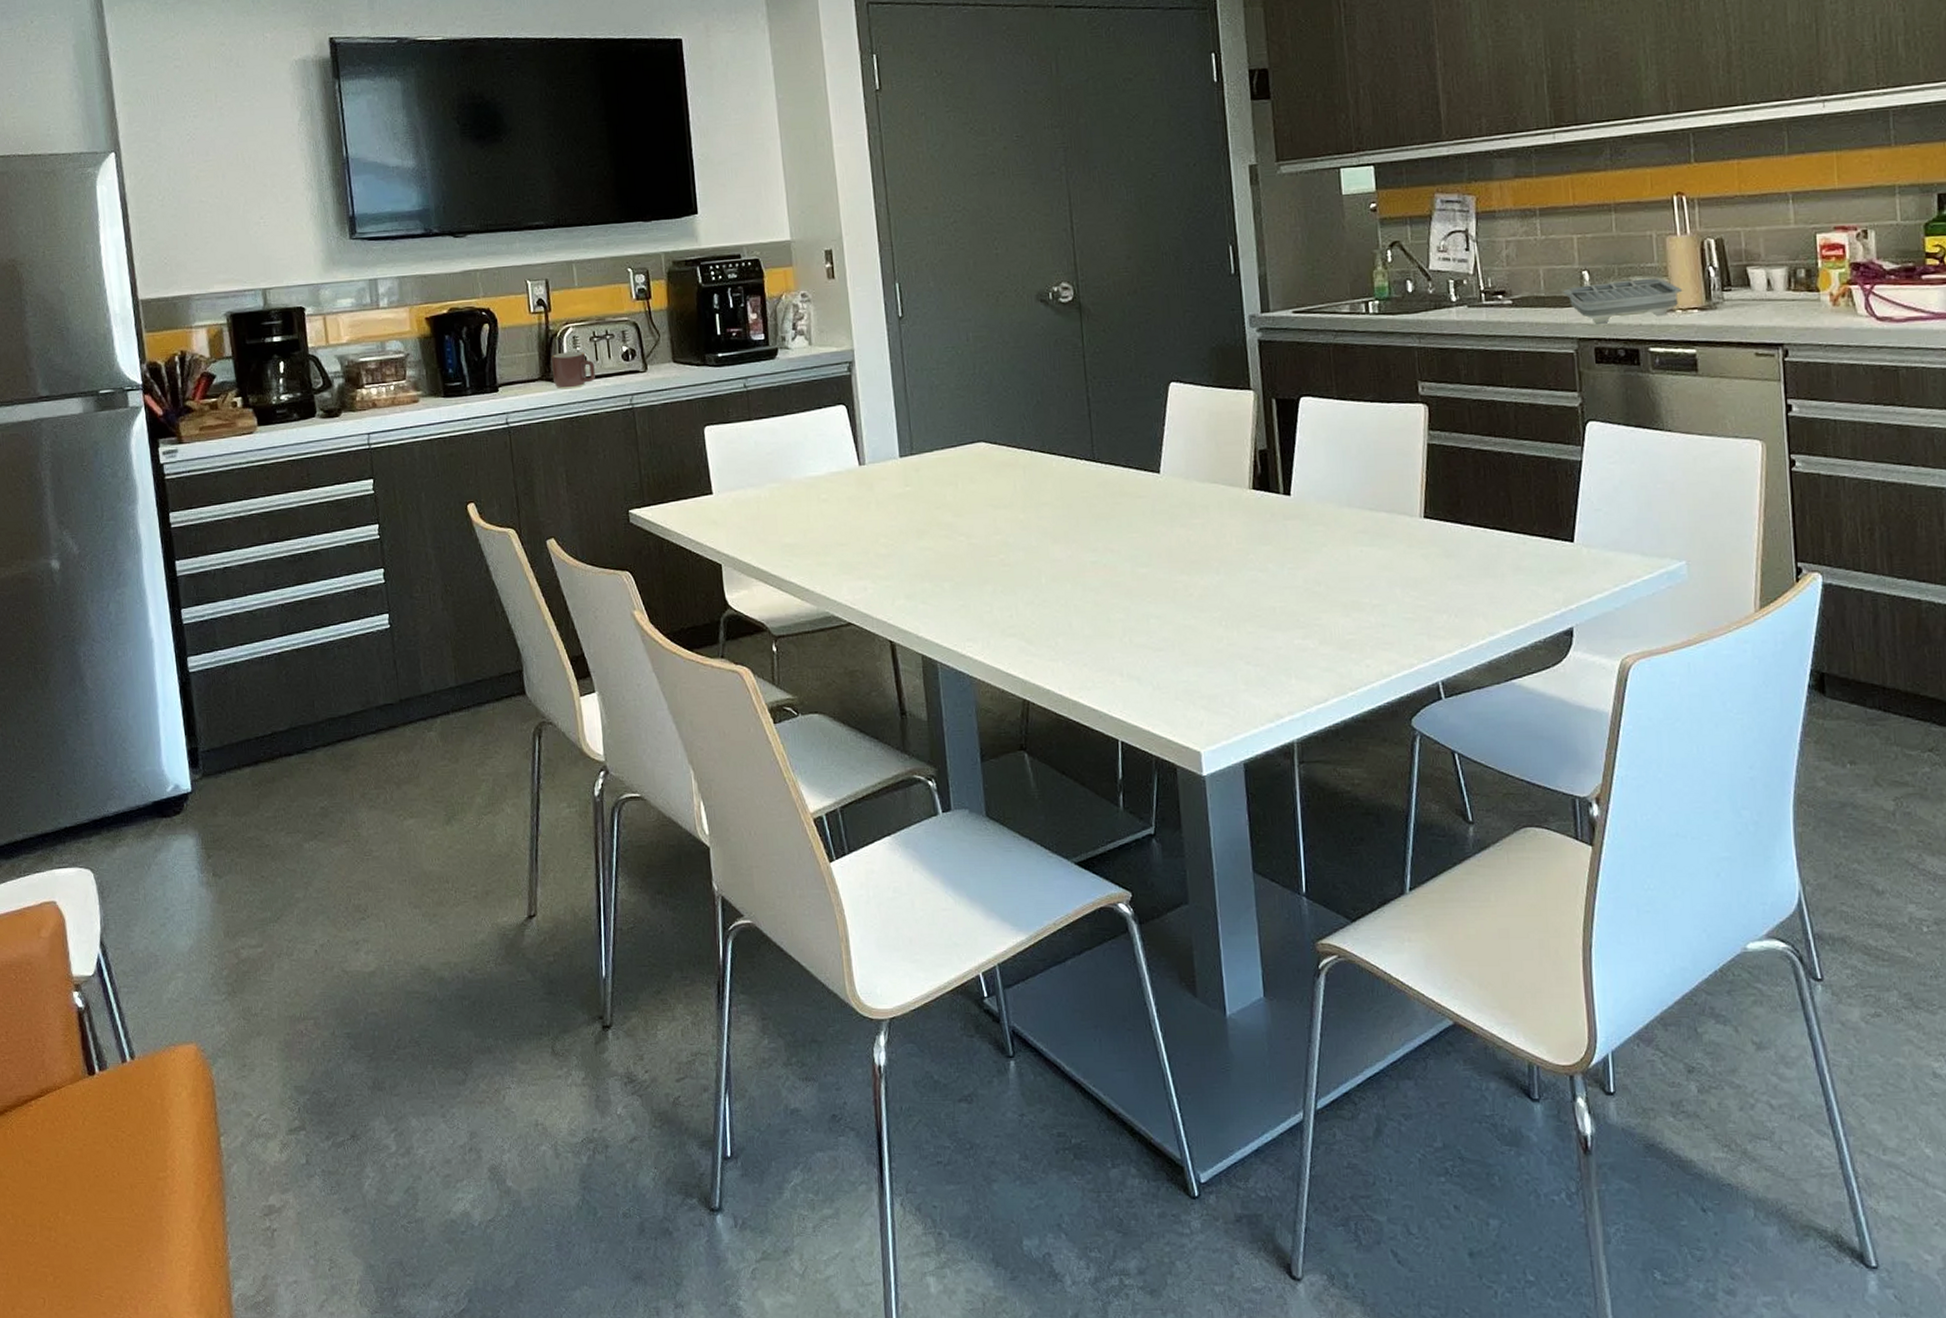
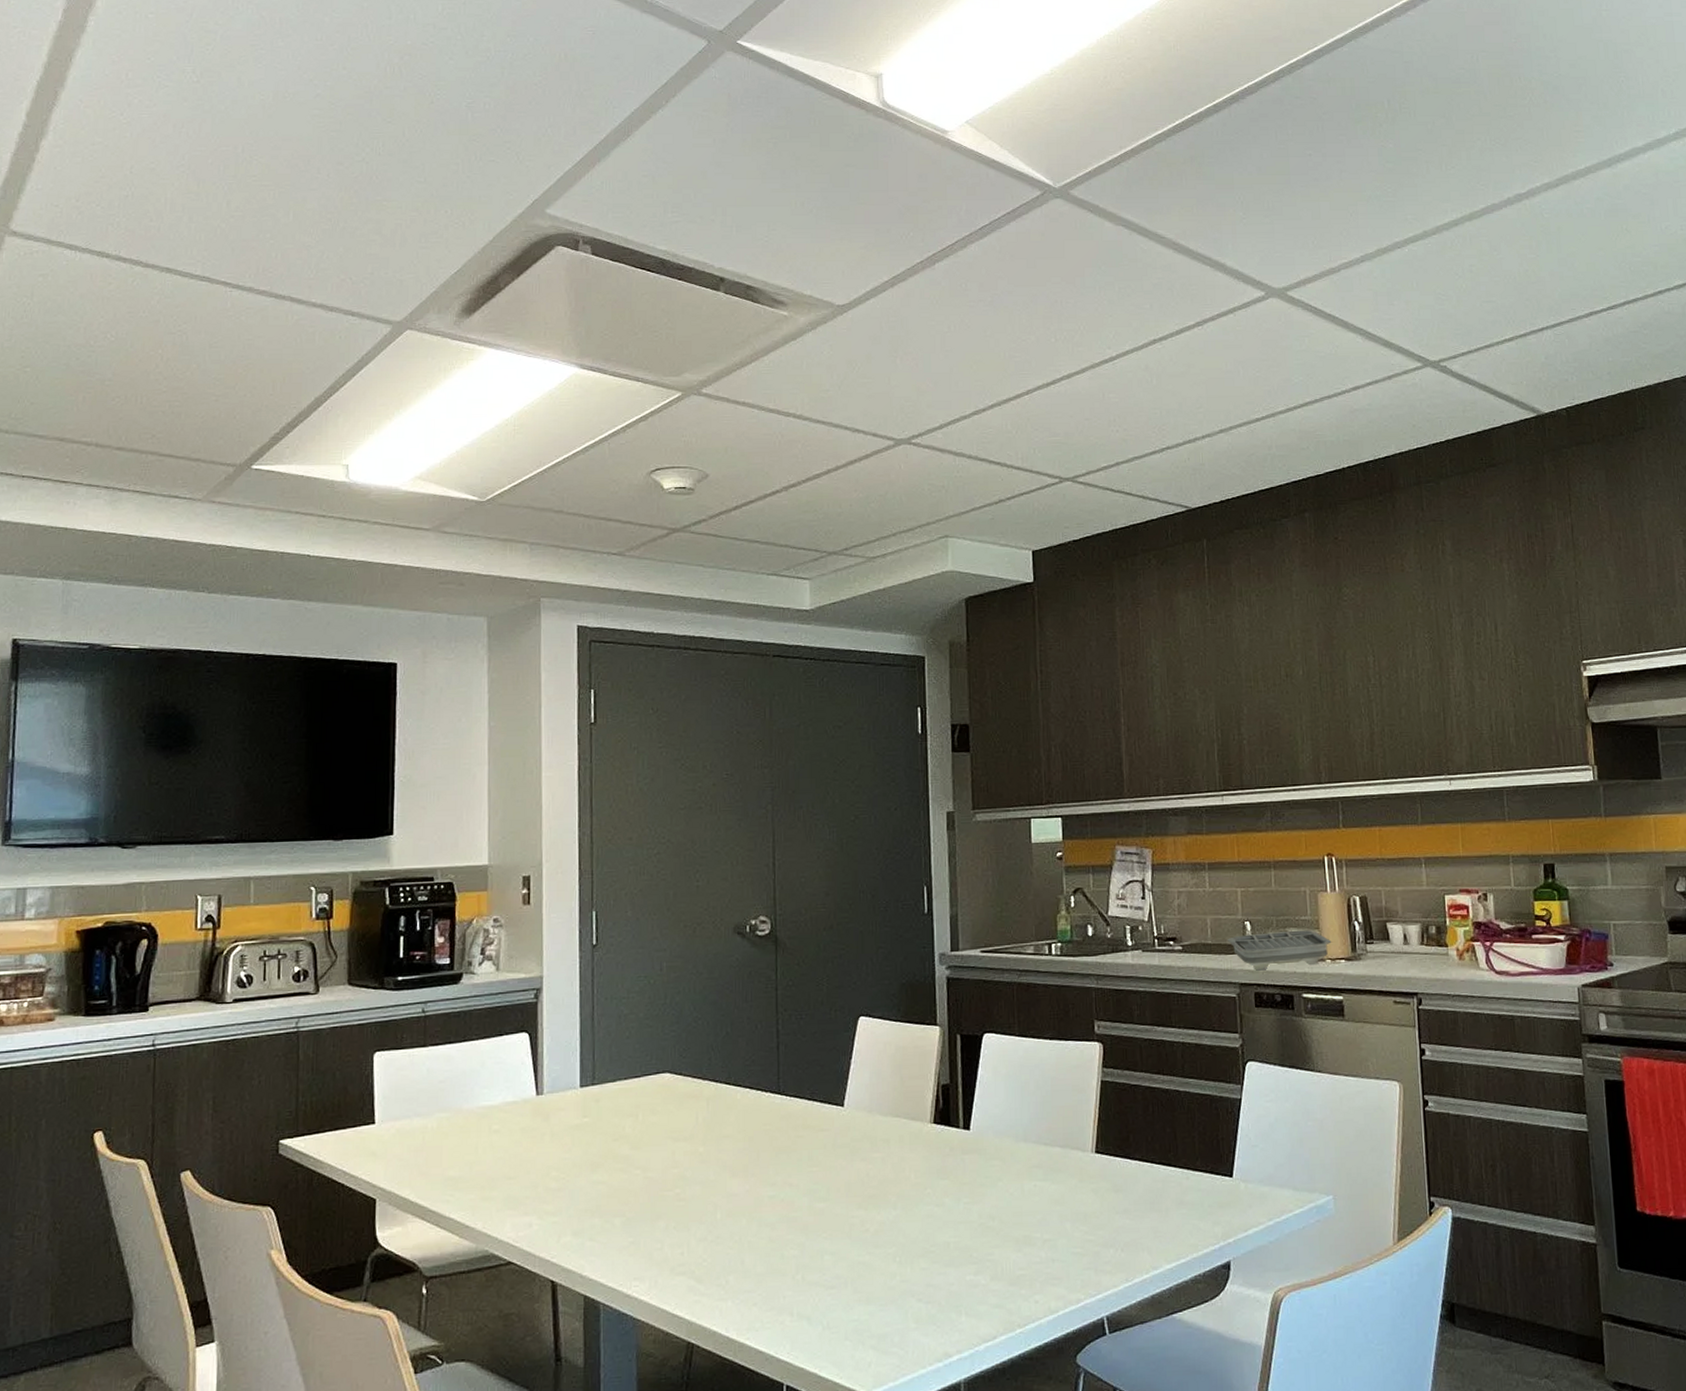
mug: present [550,351,595,390] -> none [212,970,261,1011]

